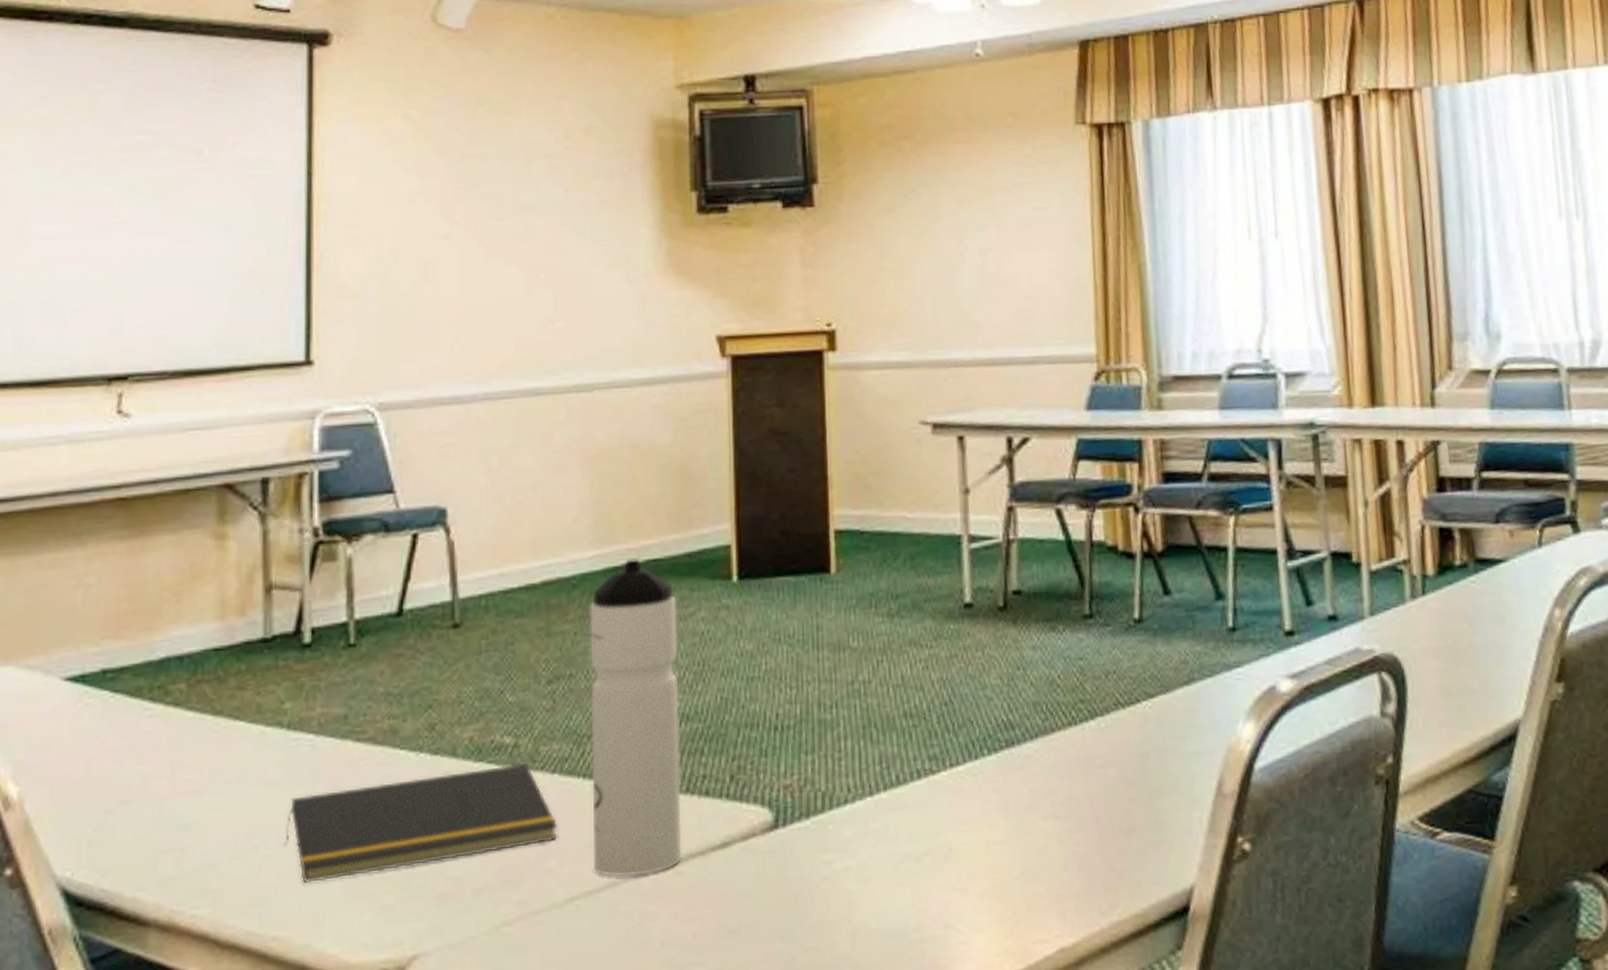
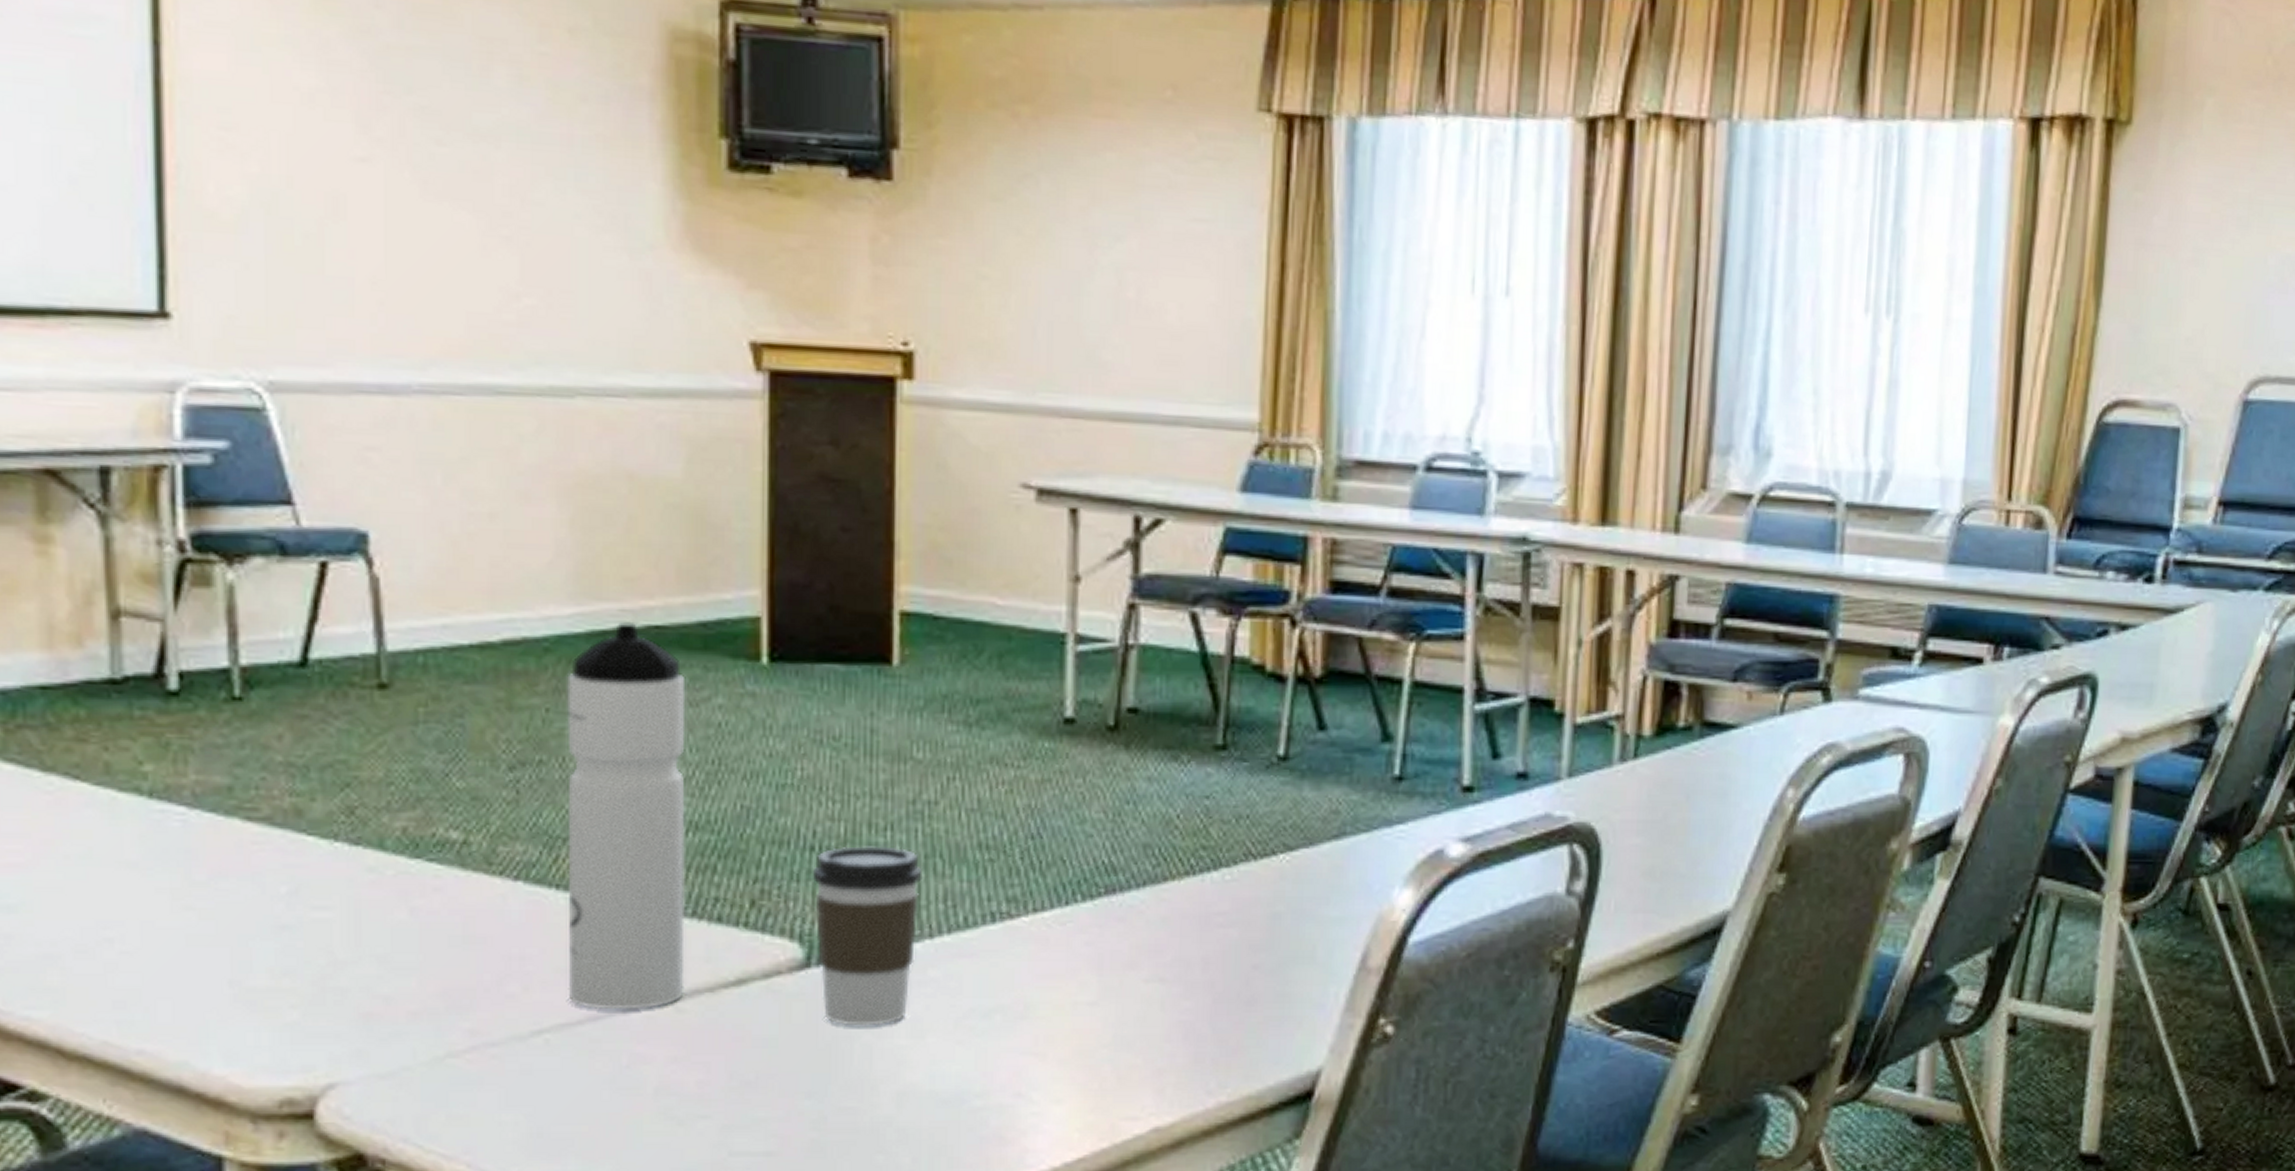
notepad: present [285,763,558,884] -> none [150,864,522,990]
coffee cup: none [776,721,862,877] -> present [812,846,923,1026]

